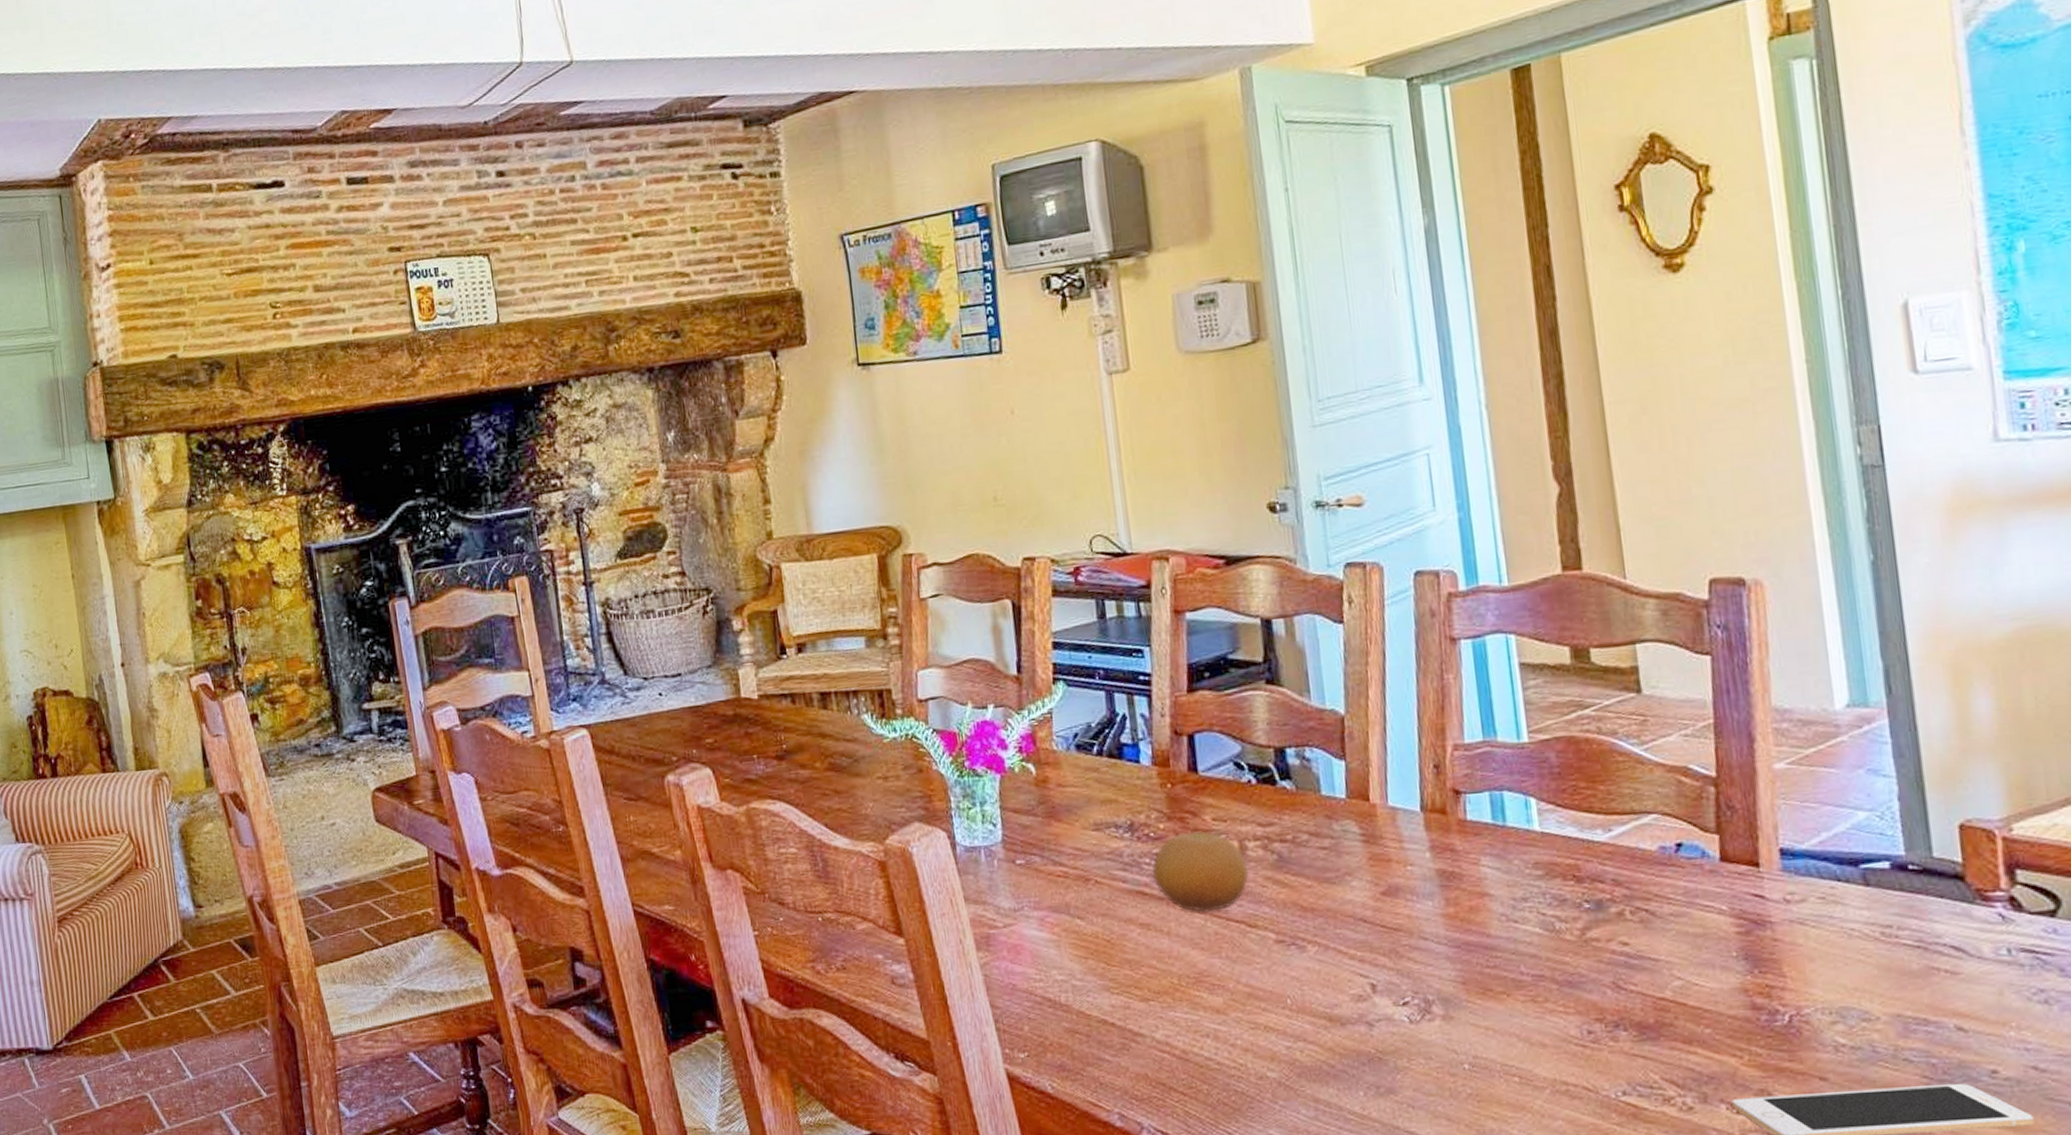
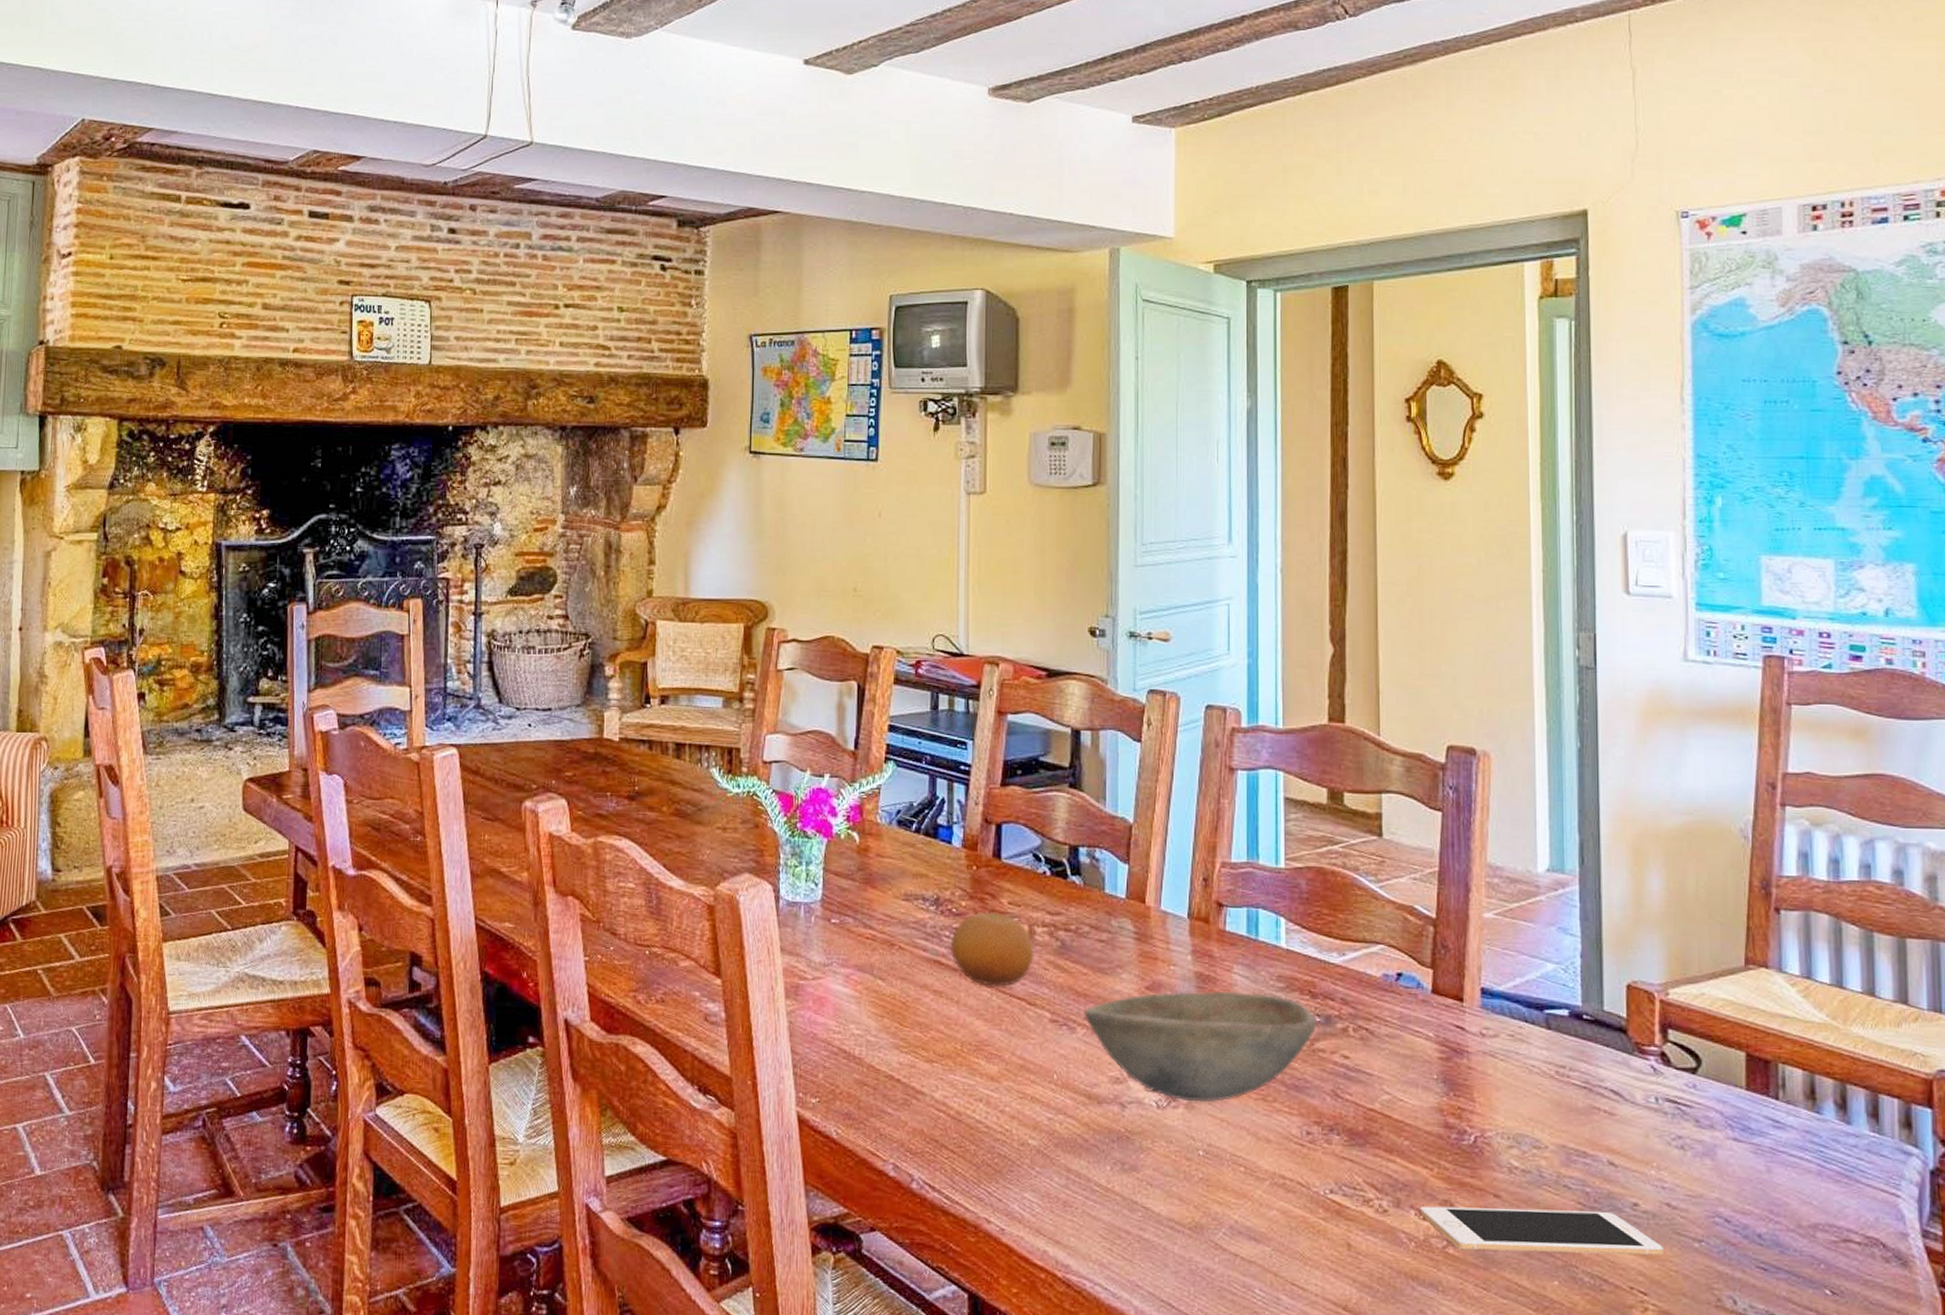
bowl: none [1312,885,1586,1012] -> present [1083,991,1316,1103]

